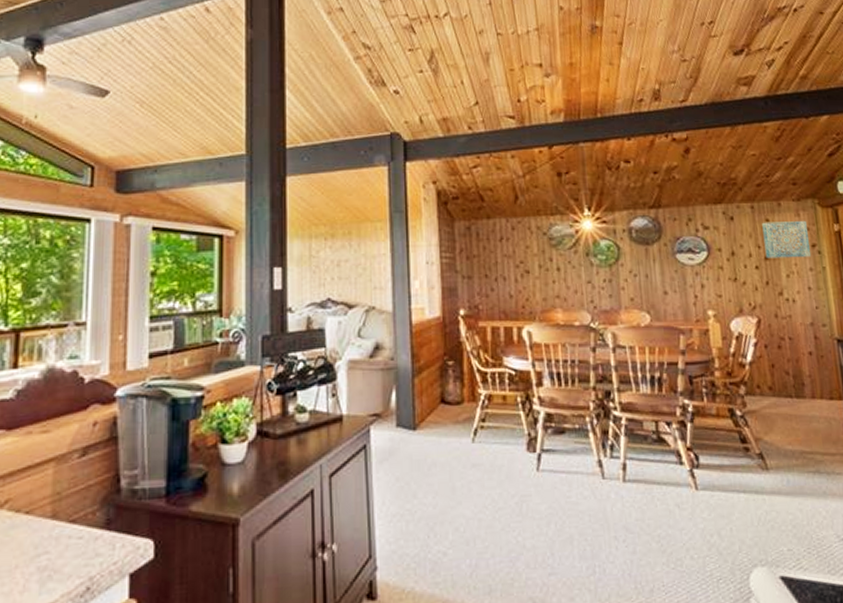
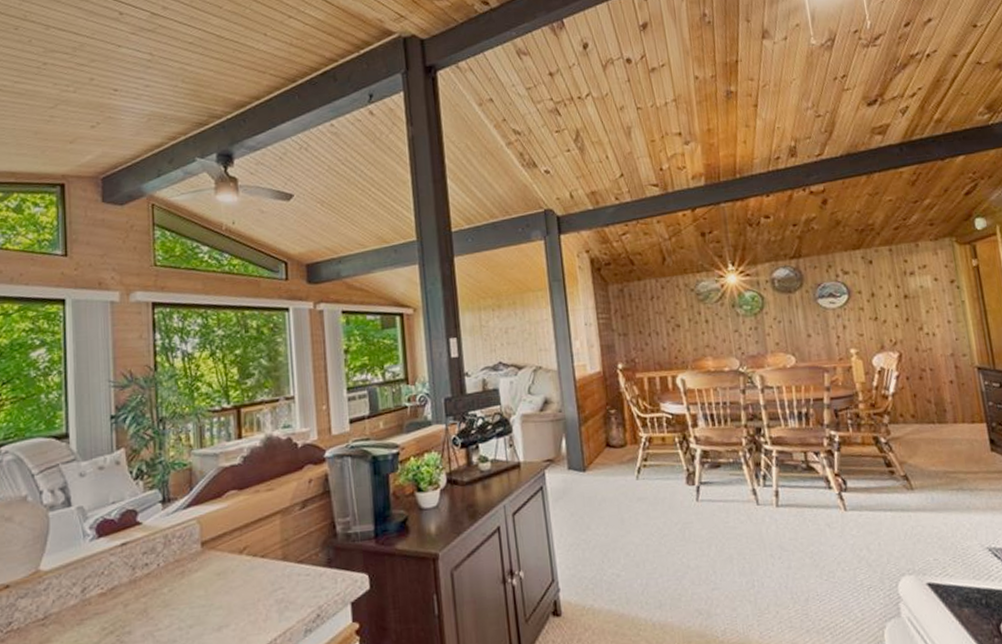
wall art: present [762,220,812,258] -> none [900,258,950,297]

